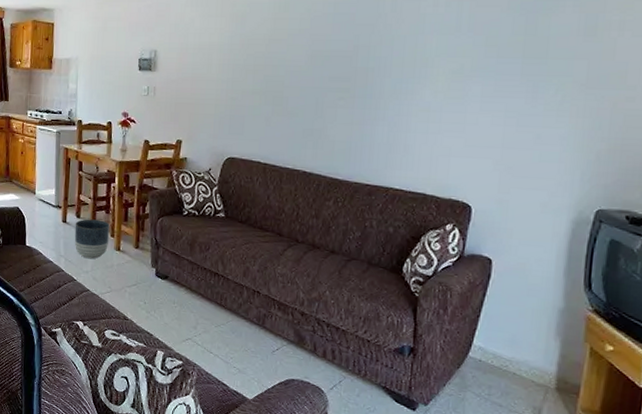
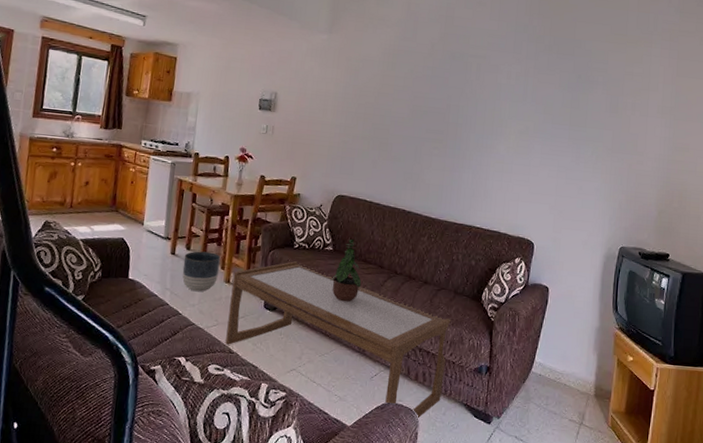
coffee table: none [120,228,365,397] -> present [225,260,451,418]
potted plant: none [223,204,258,272] -> present [330,238,362,302]

